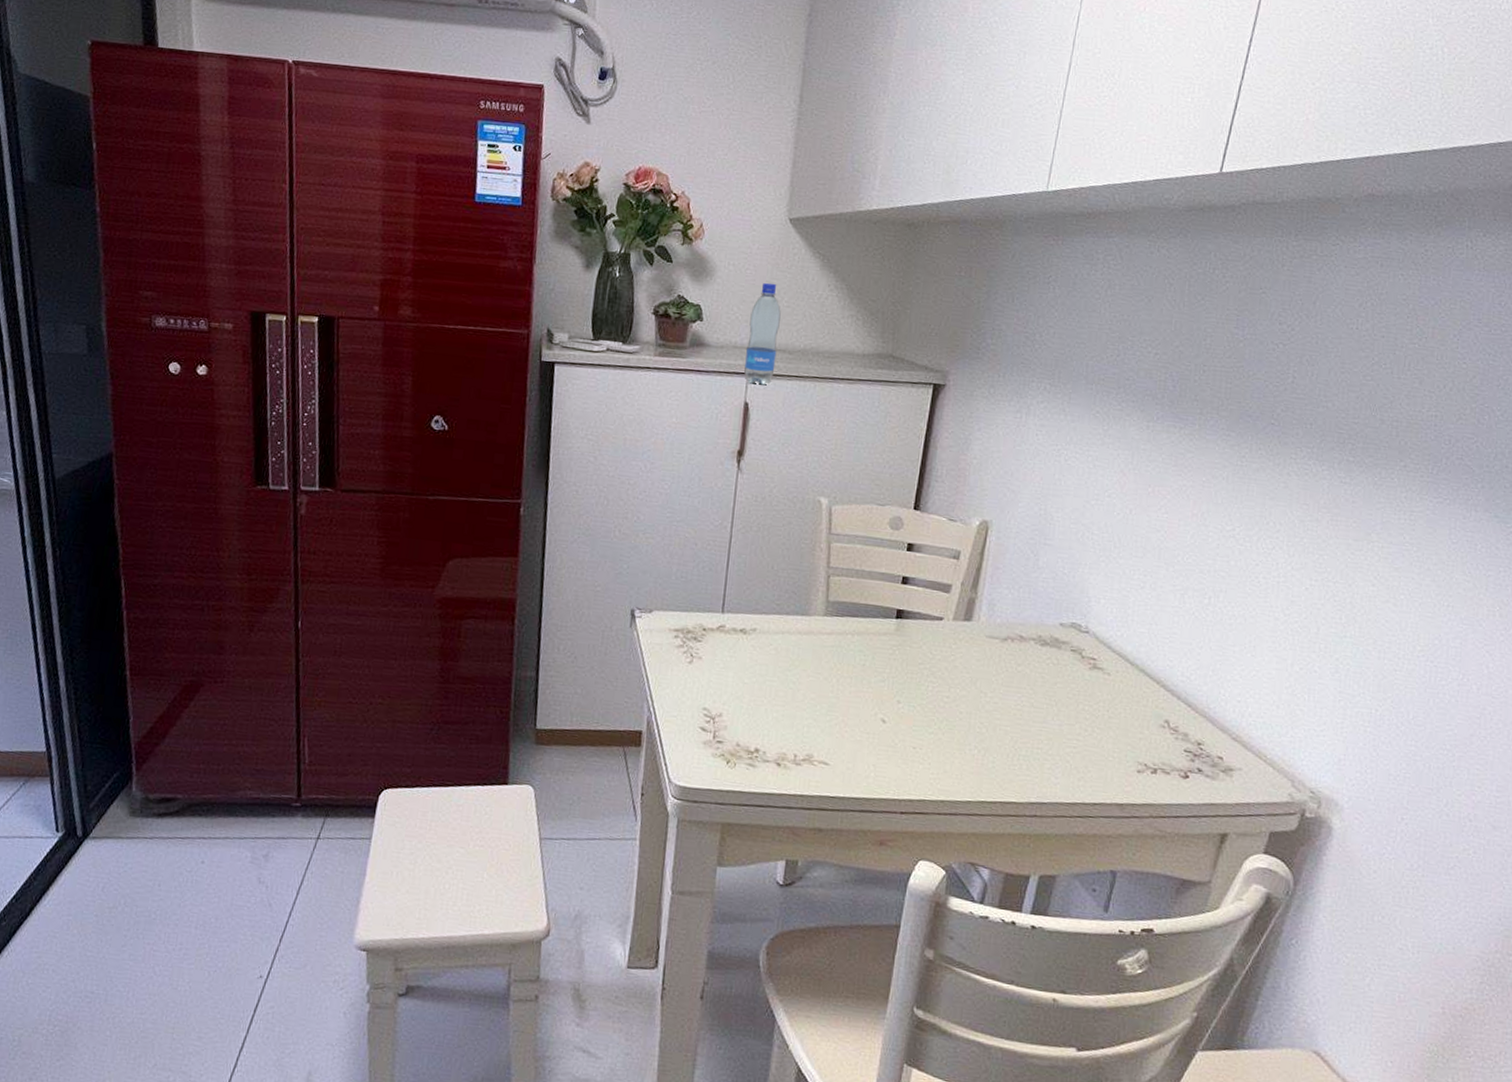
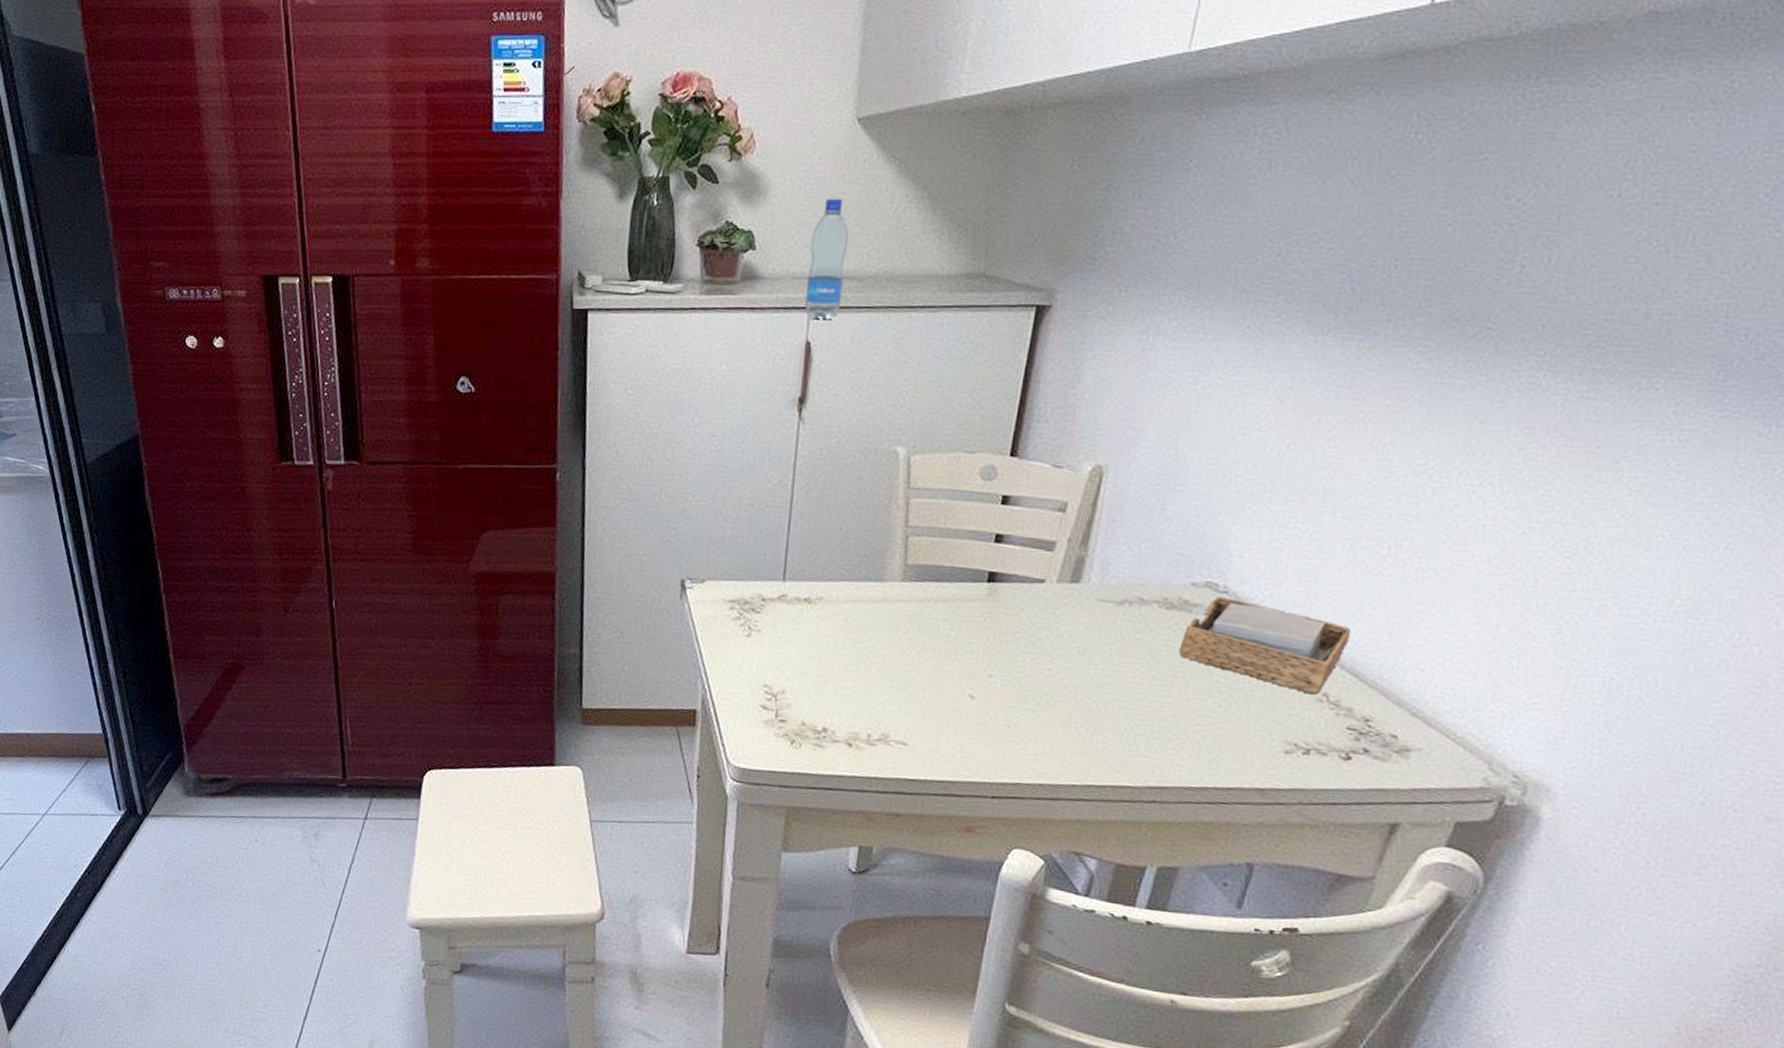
napkin holder: none [1052,635,1184,722] -> present [1179,596,1352,695]

